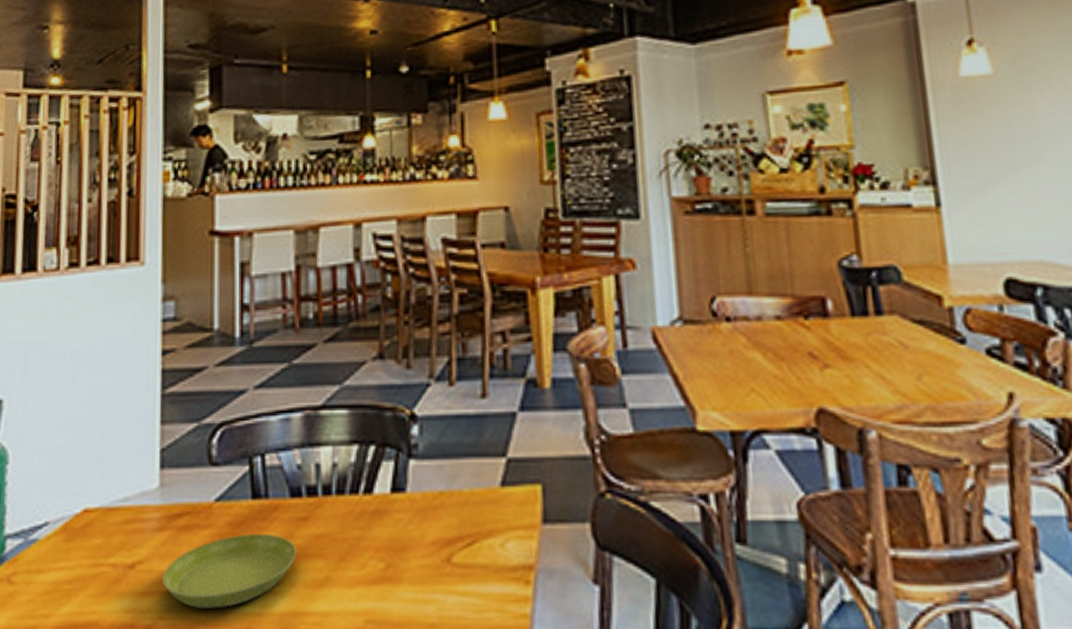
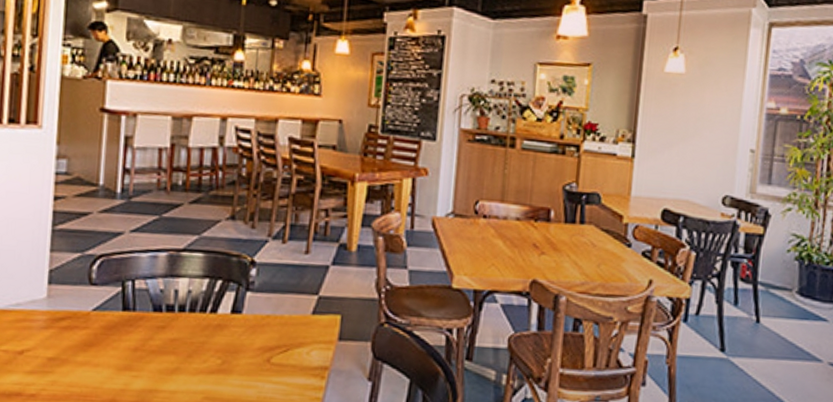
saucer: present [162,534,297,609] -> none [46,335,155,385]

